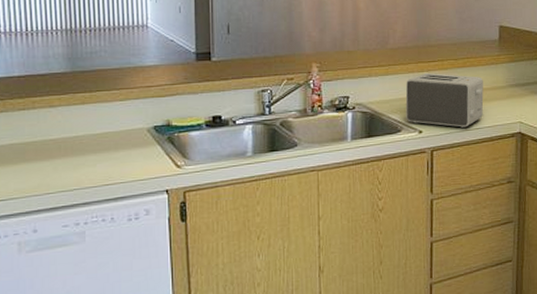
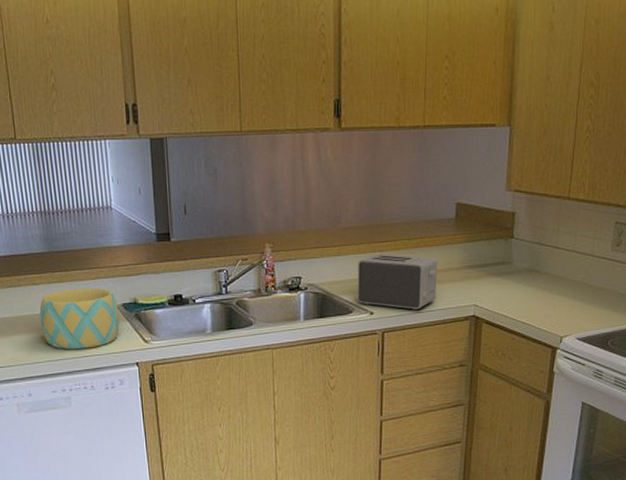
bowl: none [55,109,150,178] -> present [39,288,120,349]

